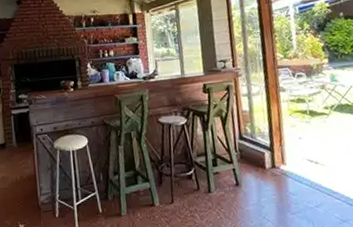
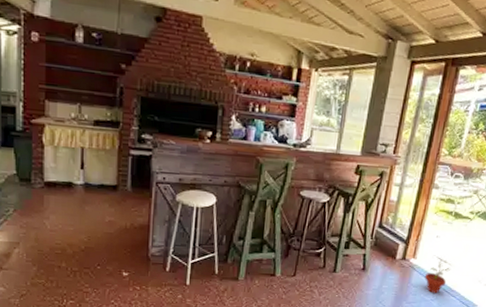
potted plant: none [300,162,326,199] -> present [424,260,450,294]

